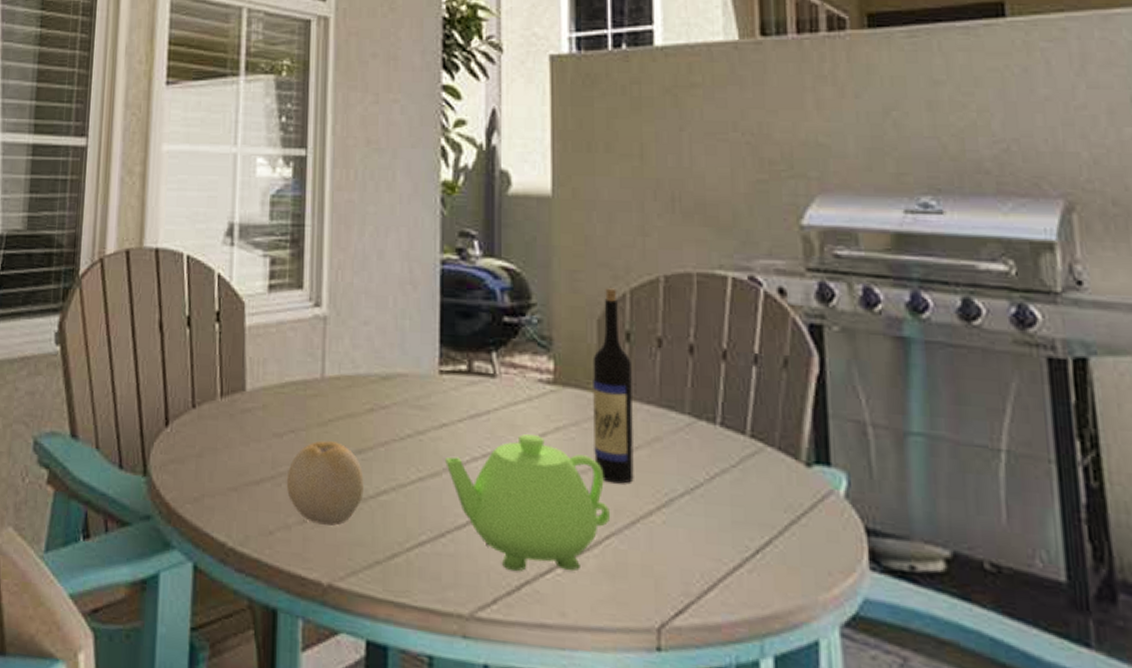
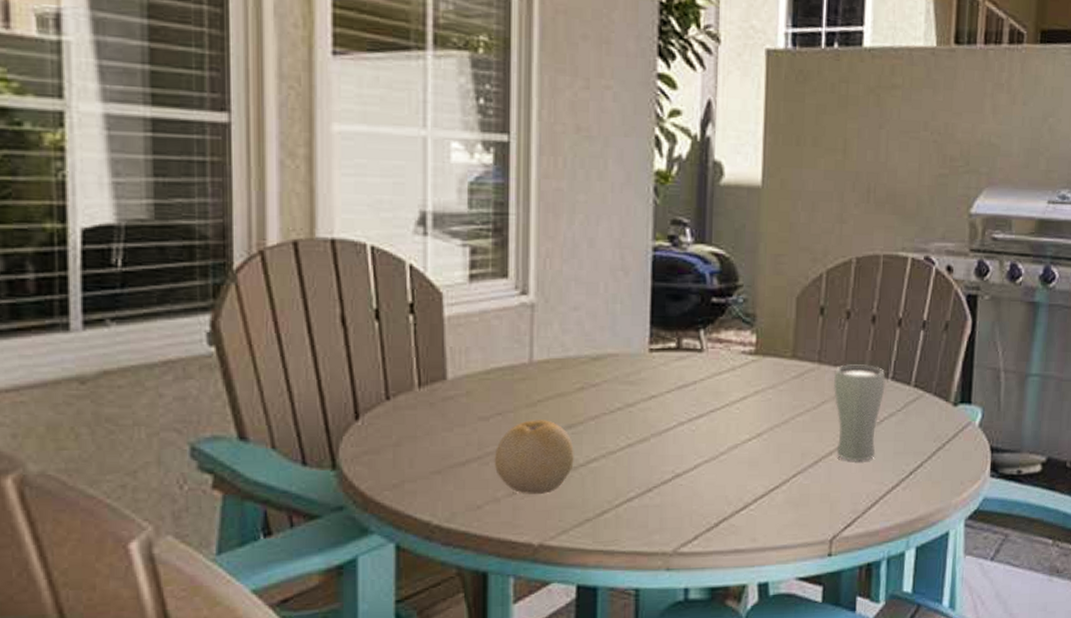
teapot: present [445,434,611,572] -> none [654,399,798,512]
wine bottle: present [592,288,634,484] -> none [787,269,824,433]
drinking glass: none [647,402,713,528] -> present [833,364,886,461]

